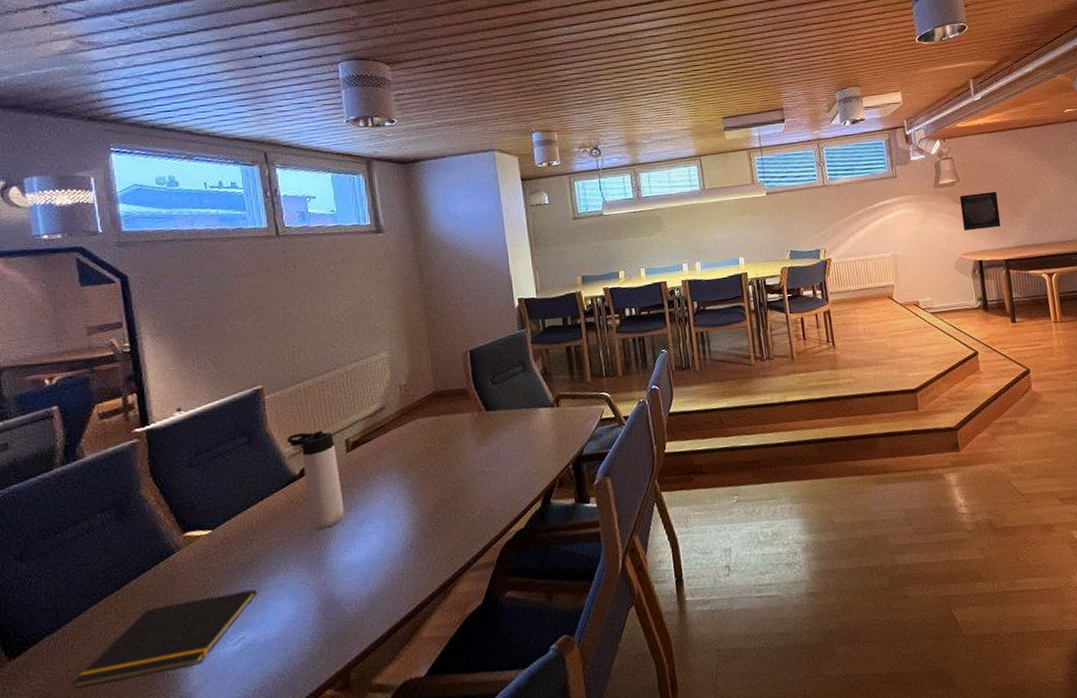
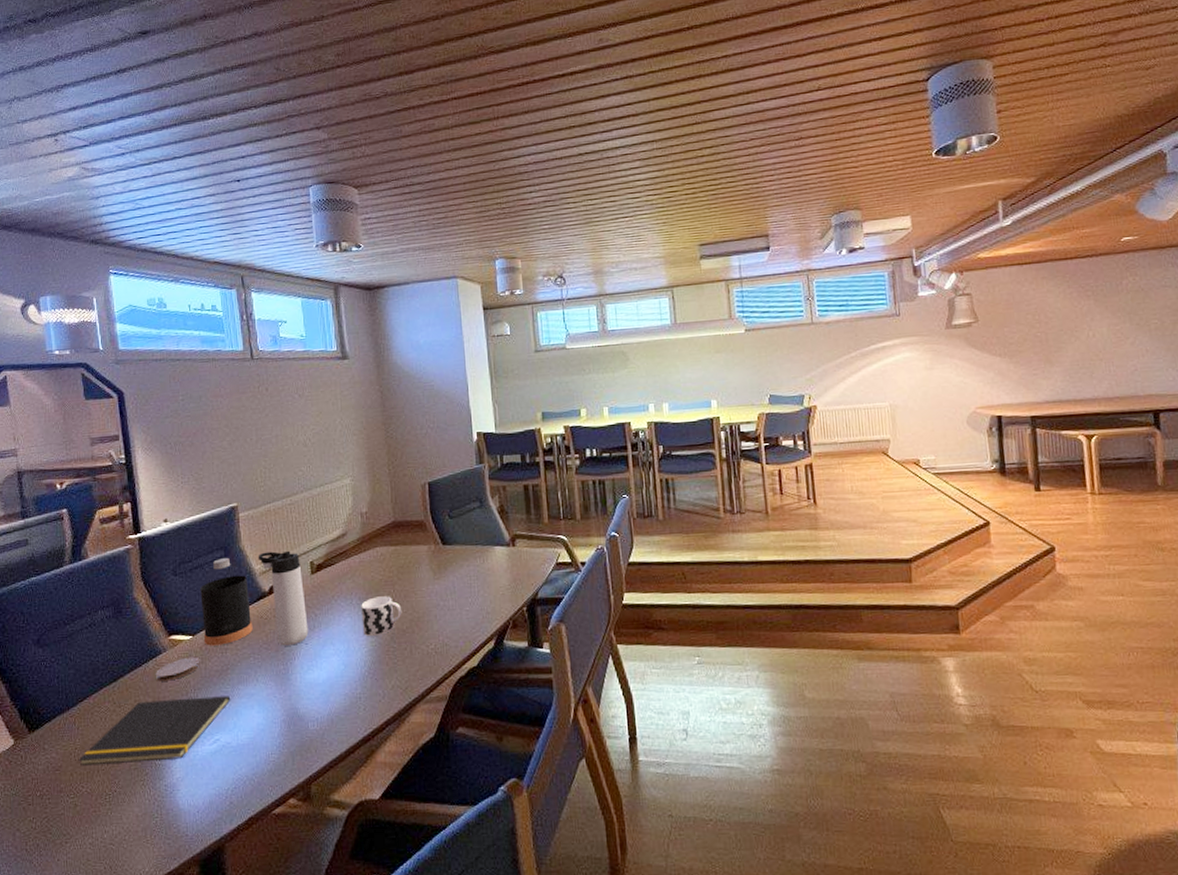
coaster: none [168,553,220,584] -> present [156,658,199,682]
bottle: none [220,442,282,539] -> present [200,557,253,646]
cup: none [401,467,446,511] -> present [361,596,402,637]
wall art: present [959,191,1001,231] -> none [977,334,1029,380]

